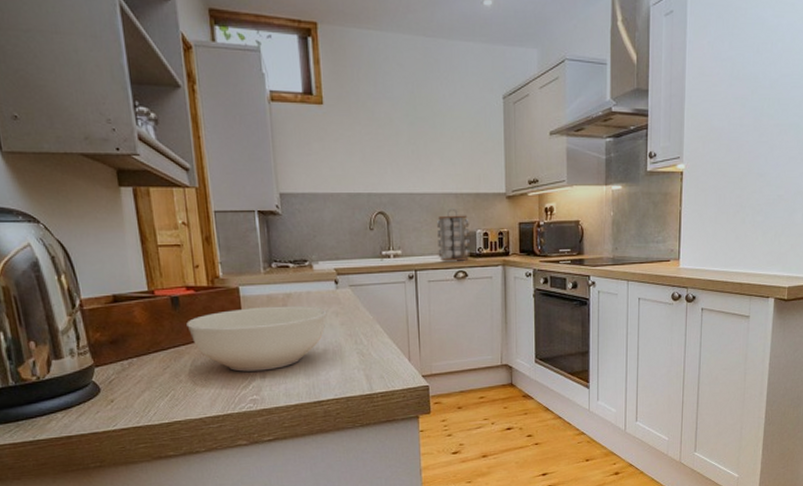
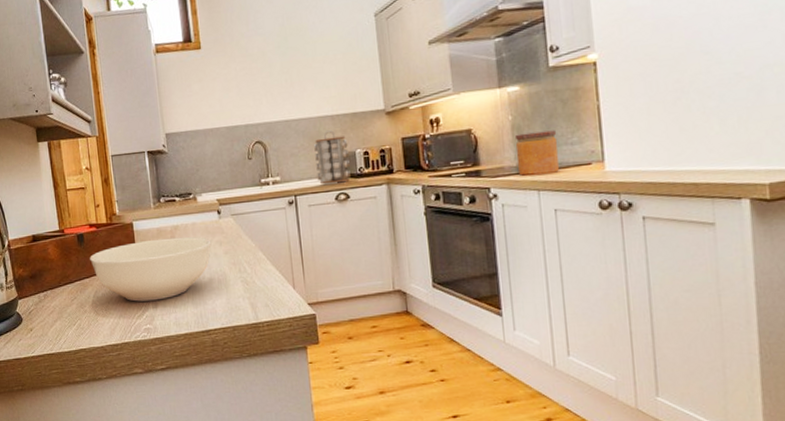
jar: none [613,229,647,267] -> present [514,130,559,176]

